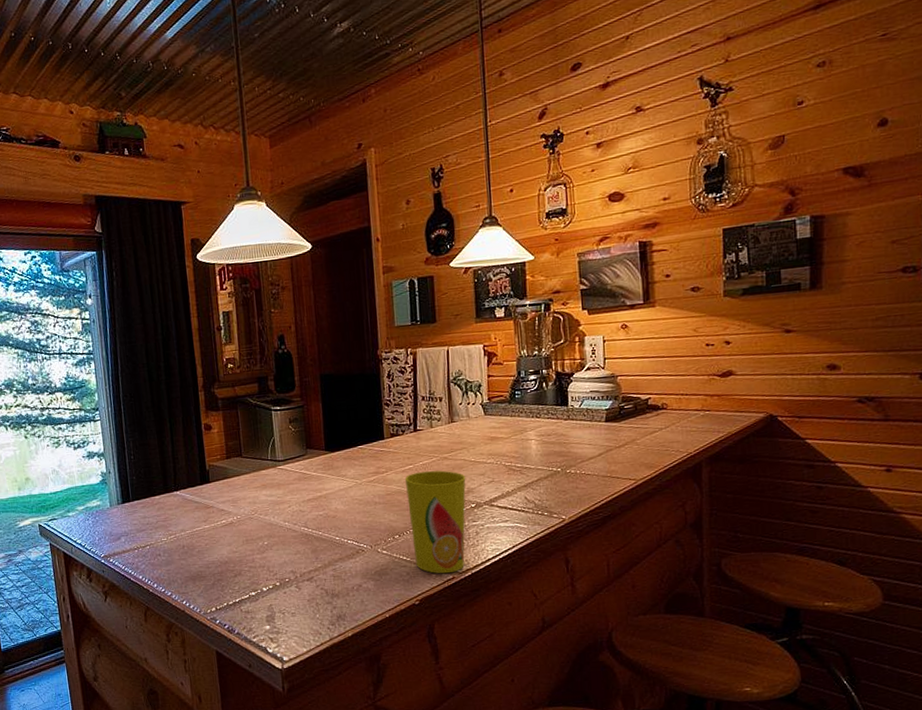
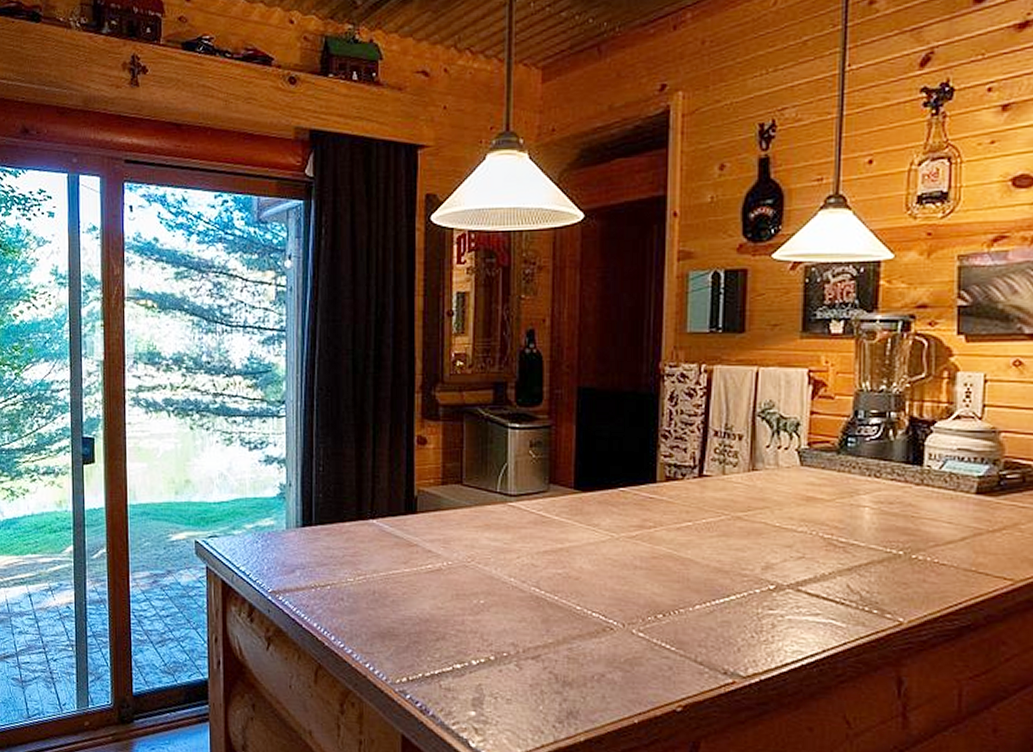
cup: present [404,470,466,574] -> none [678,533,765,676]

